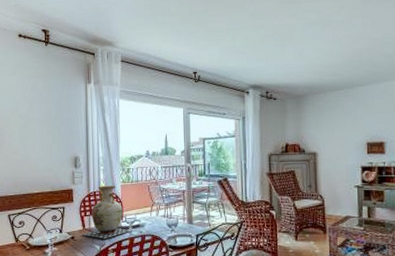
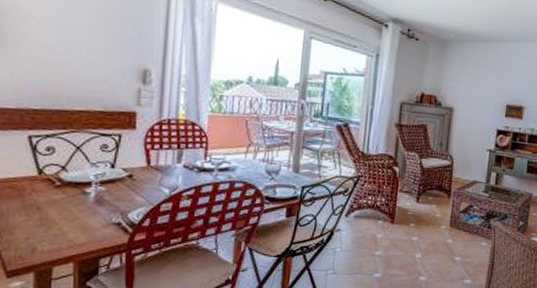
vase: present [82,185,132,238] -> none [145,112,218,181]

